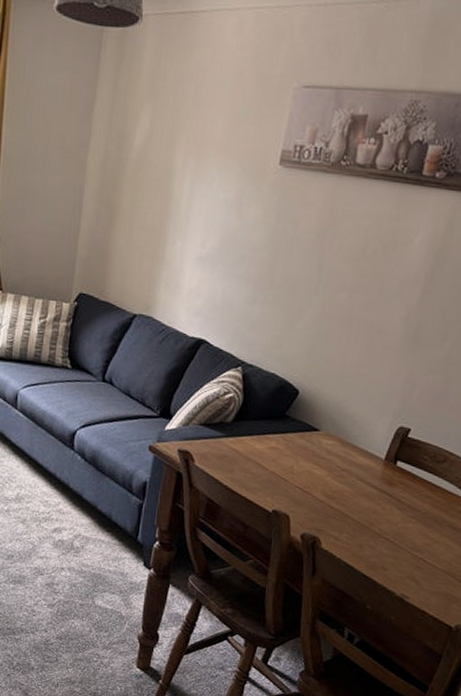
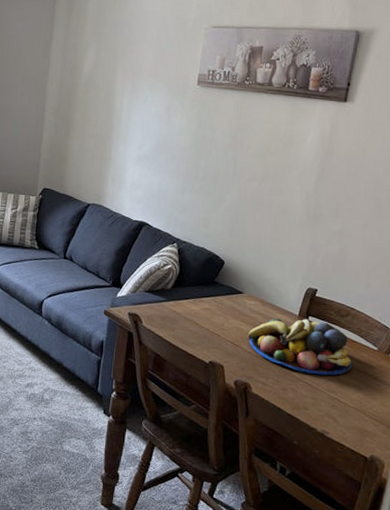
fruit bowl: none [320,462,446,533] -> present [247,318,353,376]

